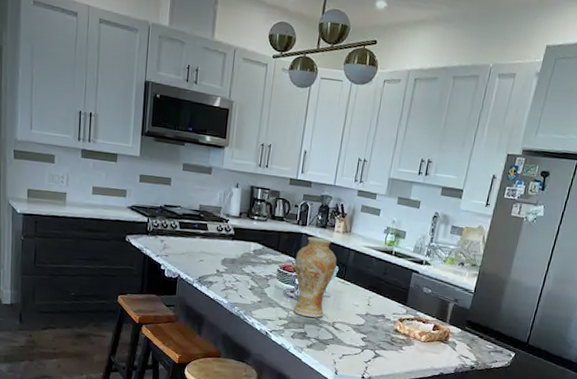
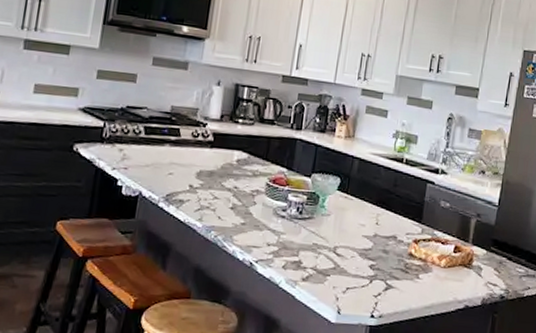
vase: present [293,236,337,318] -> none [285,142,339,242]

